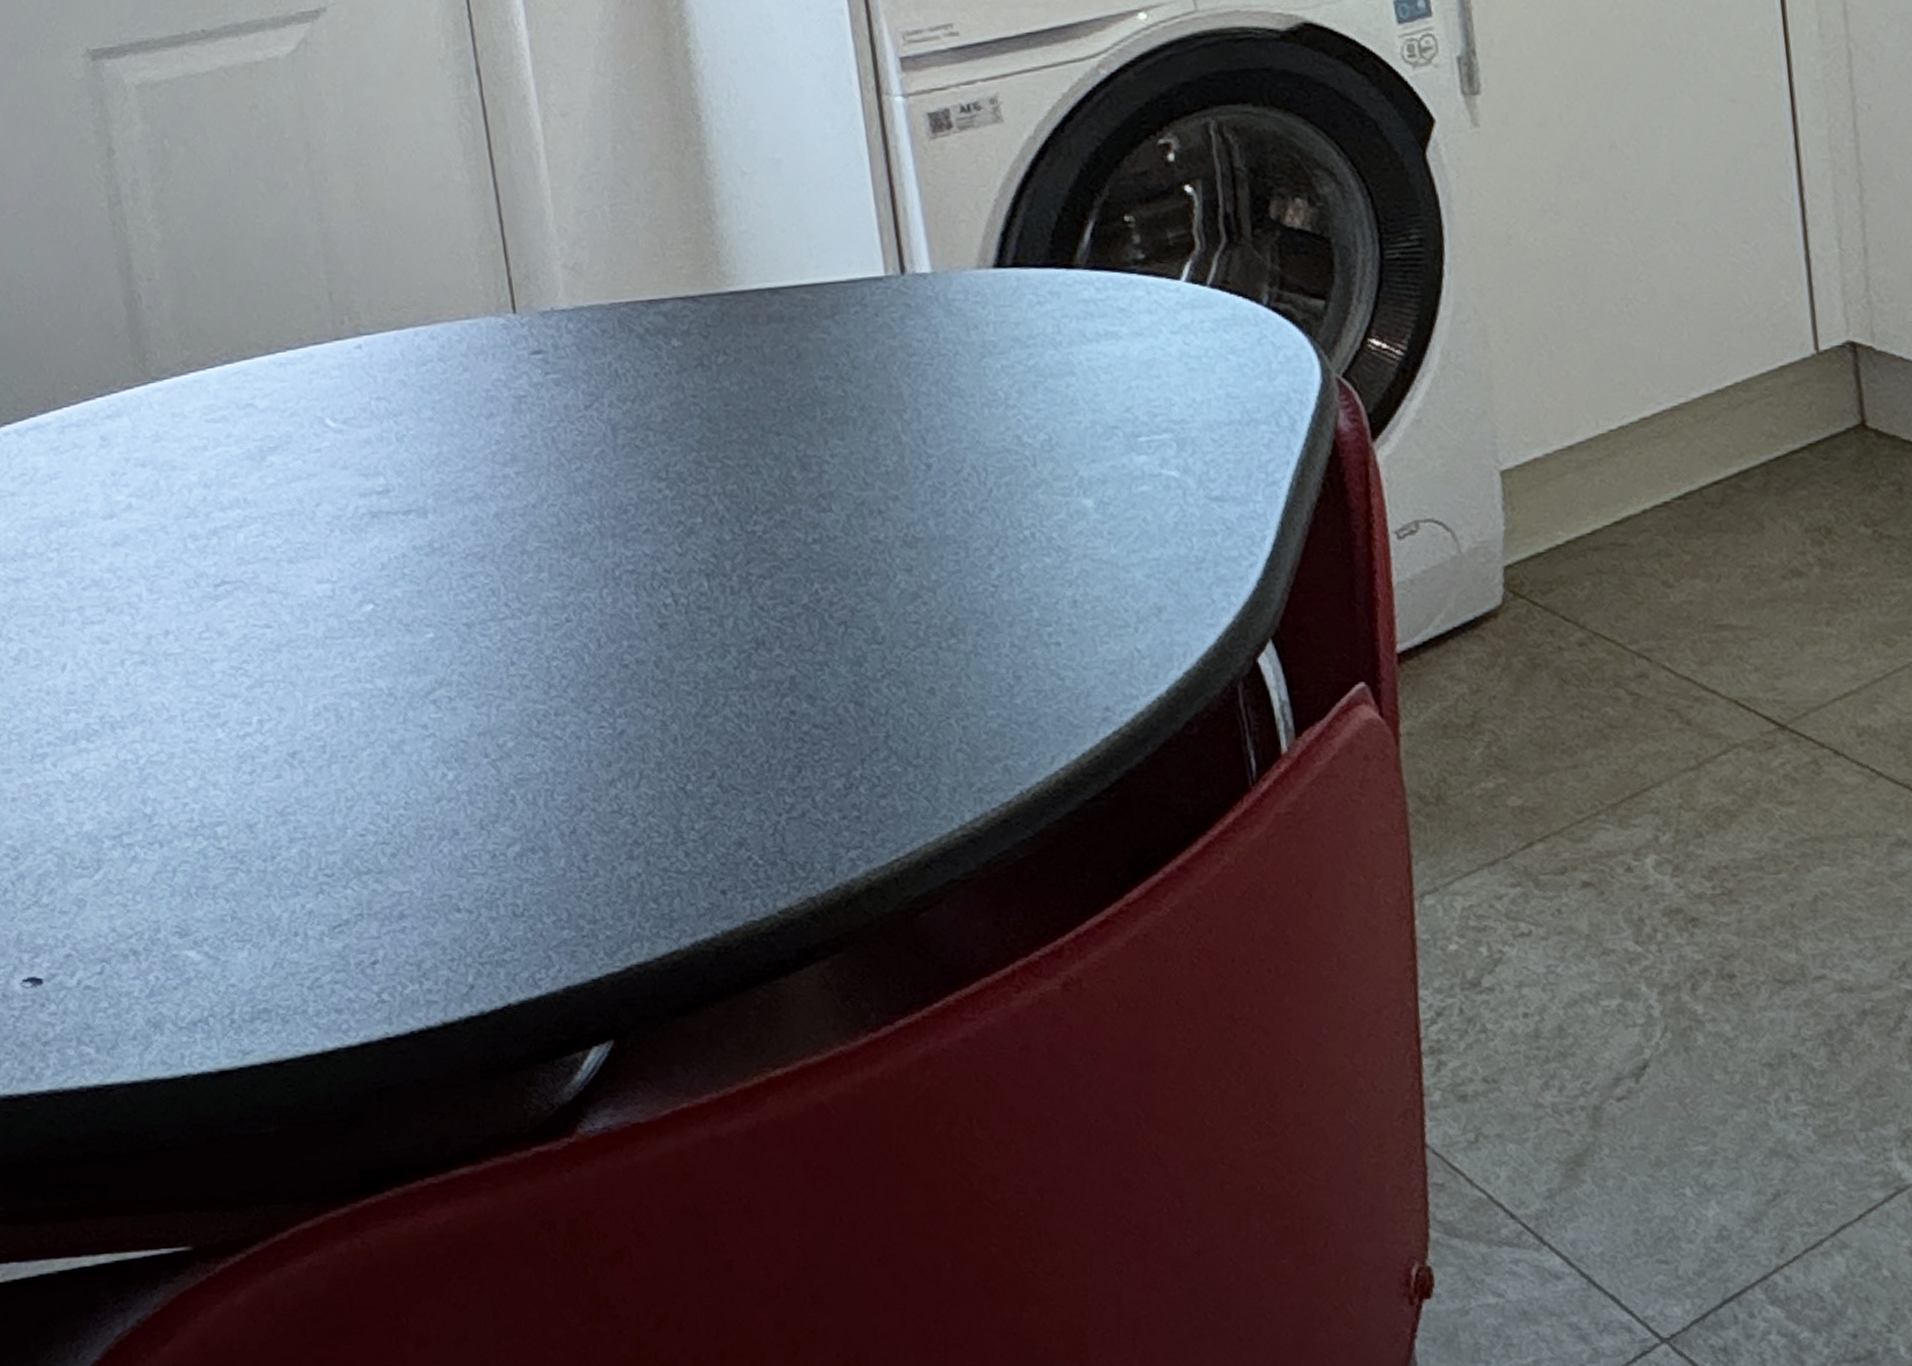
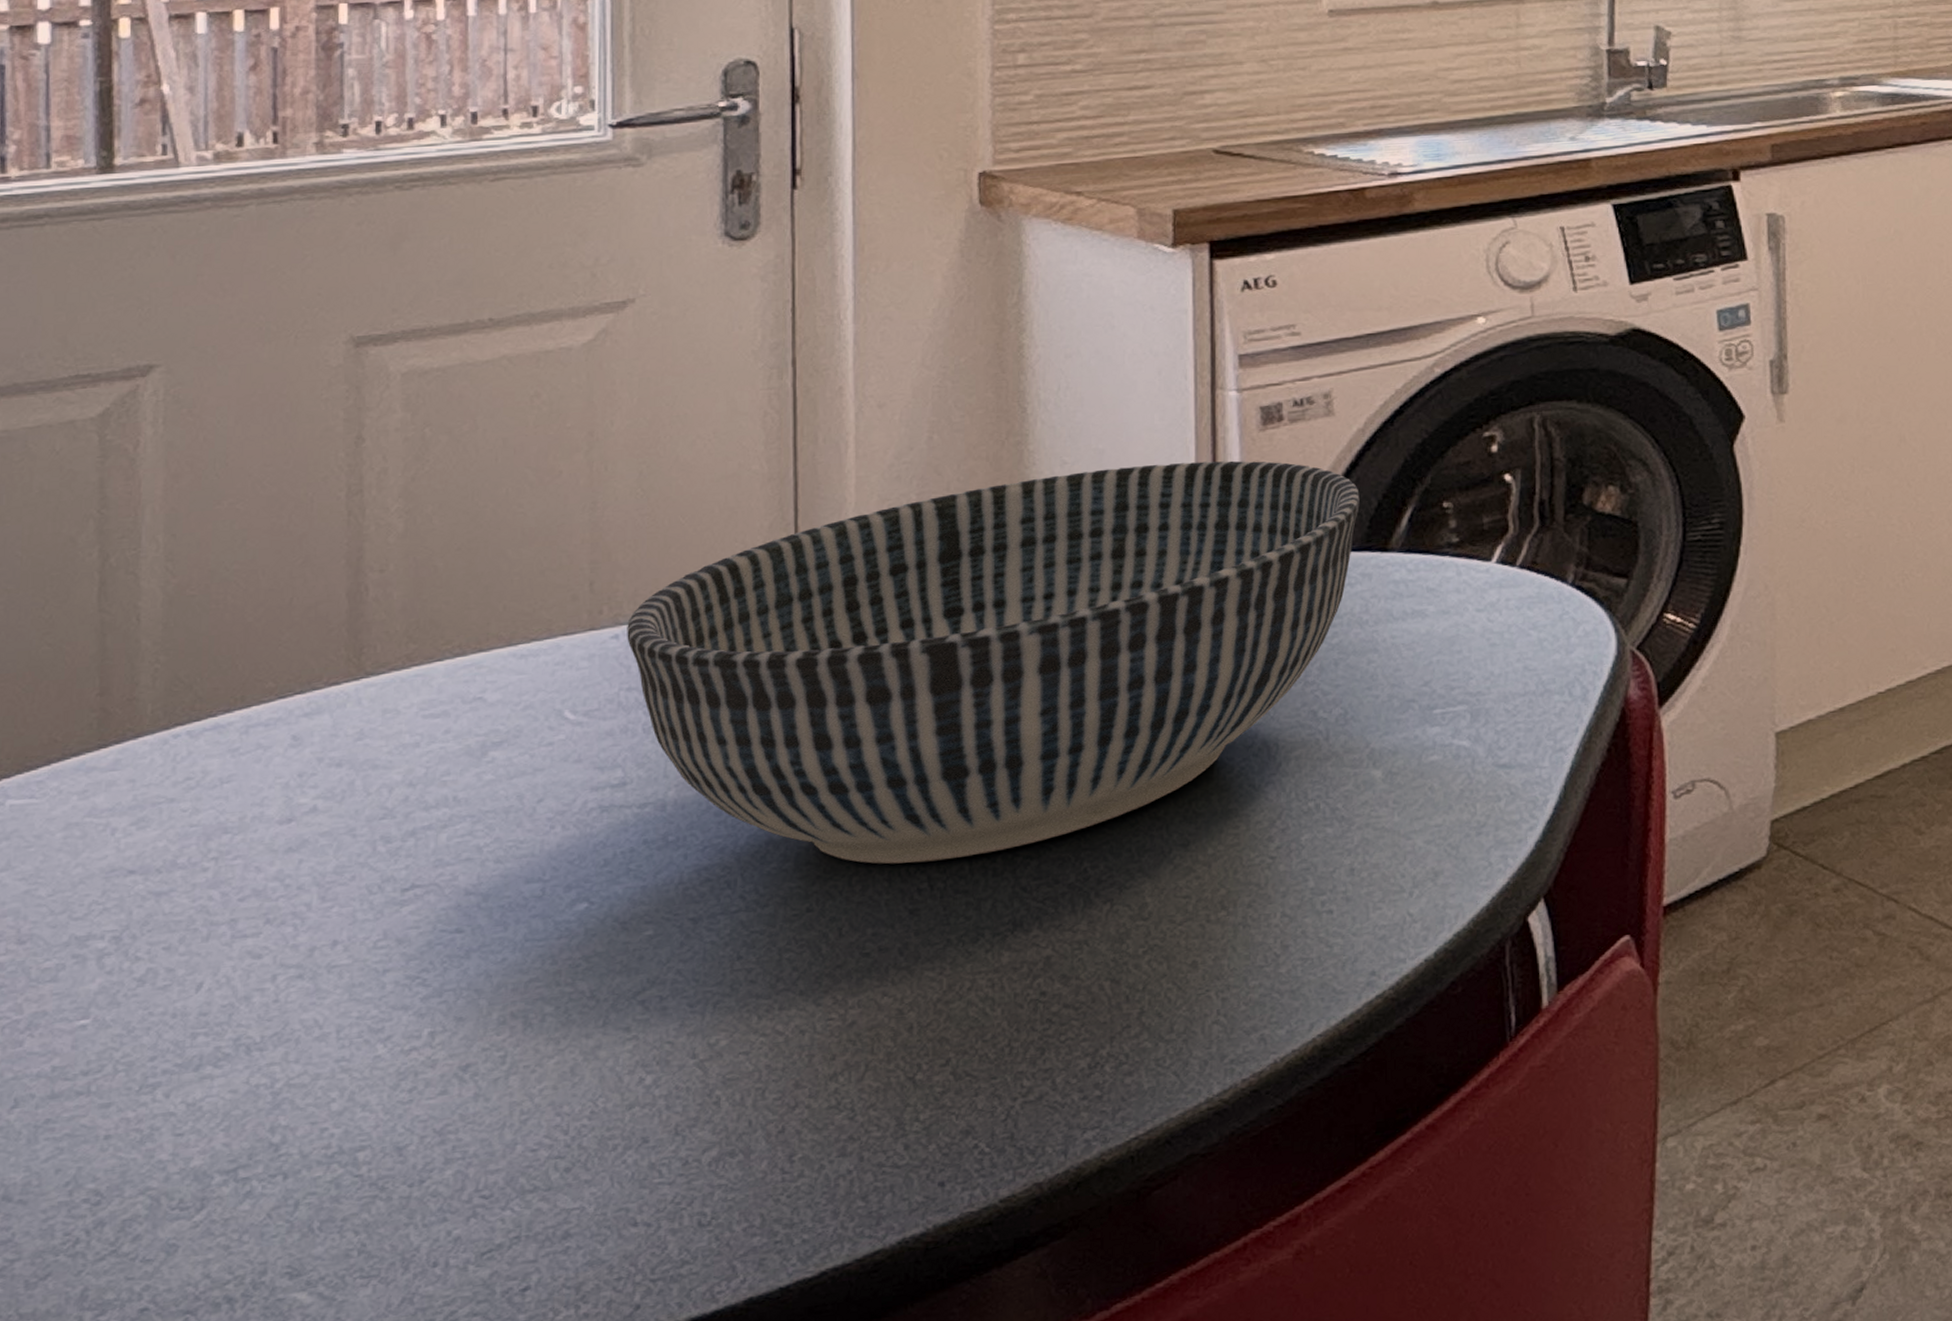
bowl: none [367,171,1040,578] -> present [627,460,1360,864]

